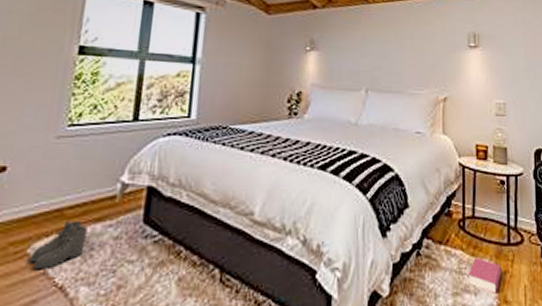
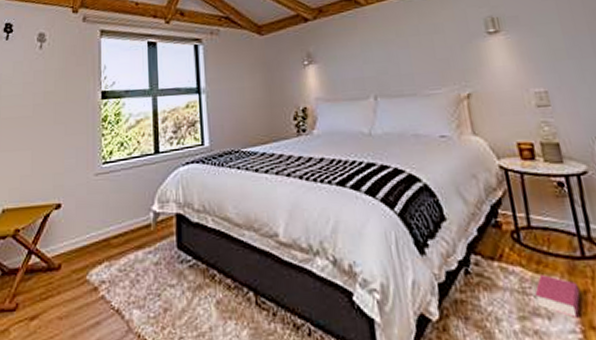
boots: present [30,220,89,270] -> none [90,248,133,295]

